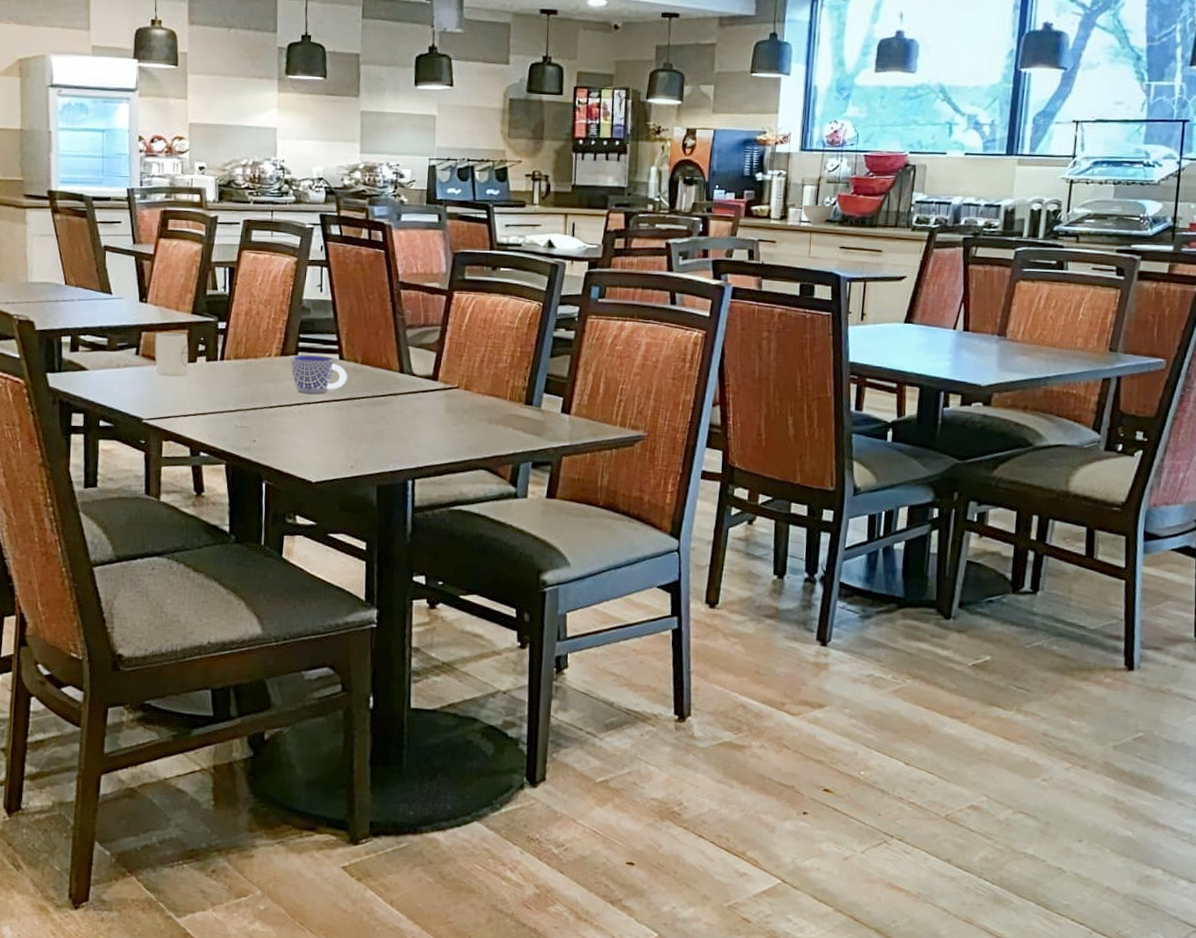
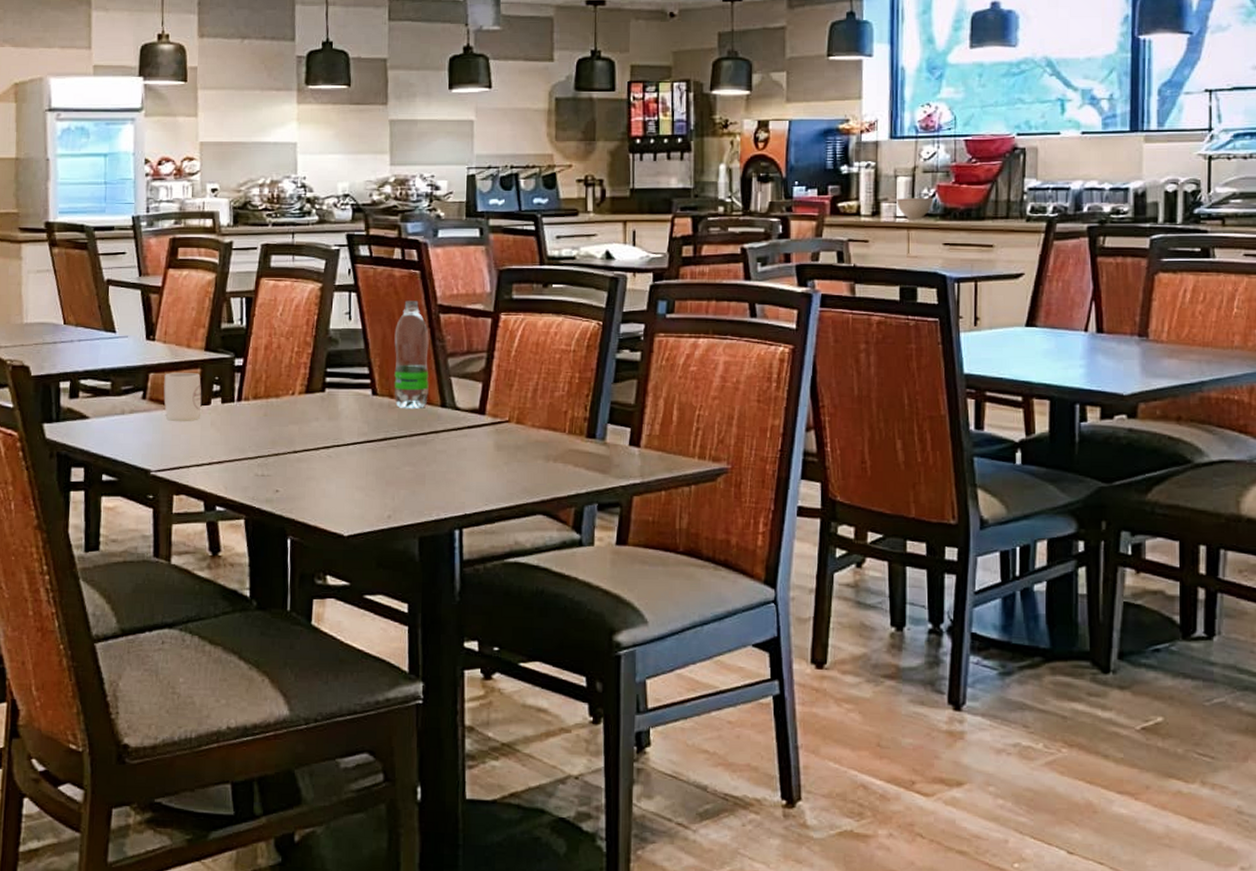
cup: present [290,355,347,395] -> none [316,392,382,436]
bottle: none [358,277,391,374] -> present [394,300,429,409]

